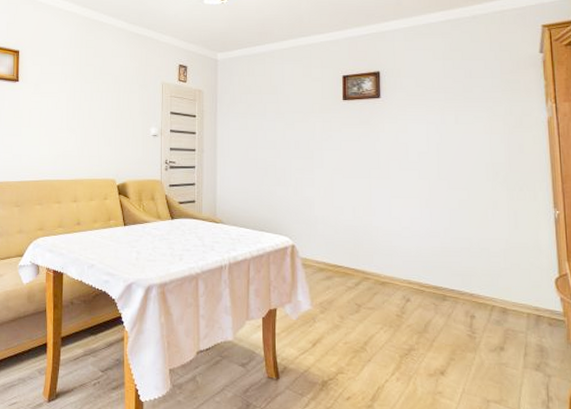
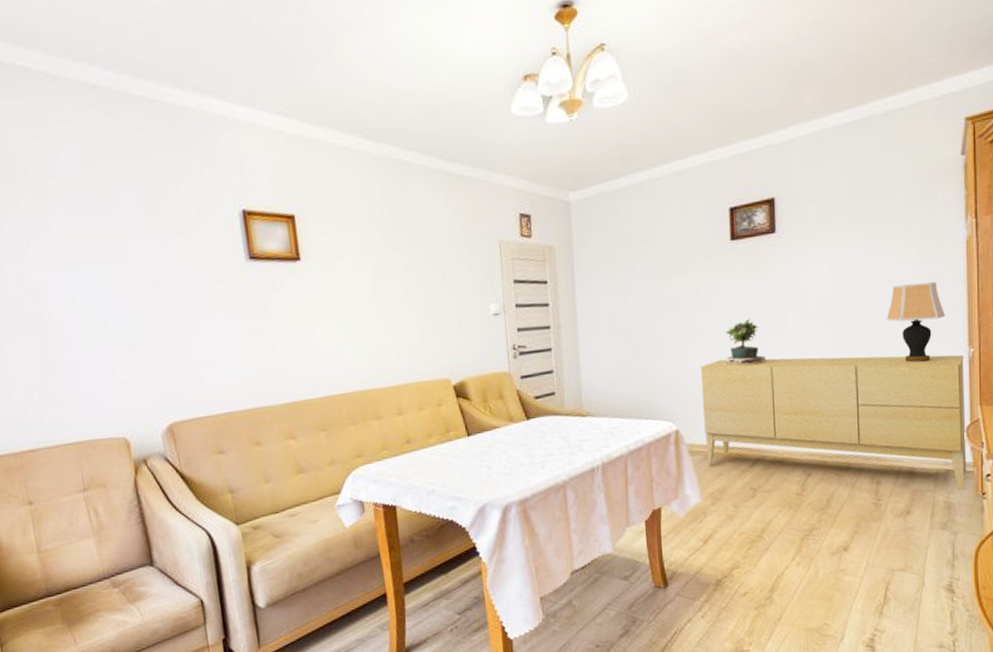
sideboard: none [314,192,558,337] -> present [700,354,967,491]
potted plant: none [335,162,370,200] -> present [724,319,766,366]
table lamp: none [476,150,532,217] -> present [886,282,946,363]

